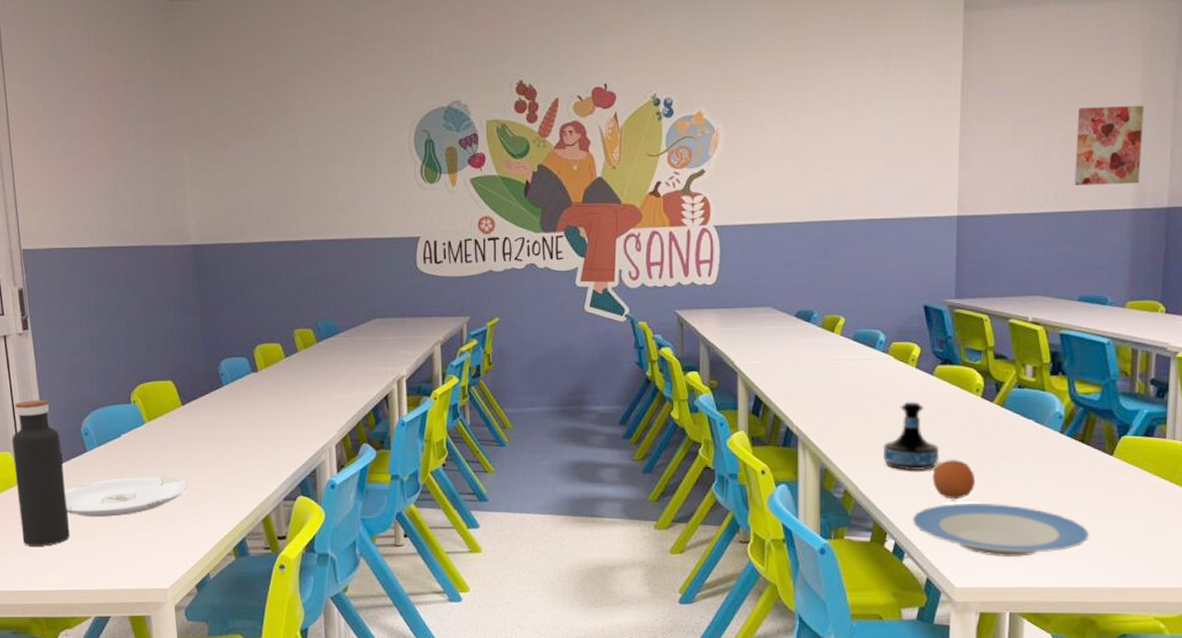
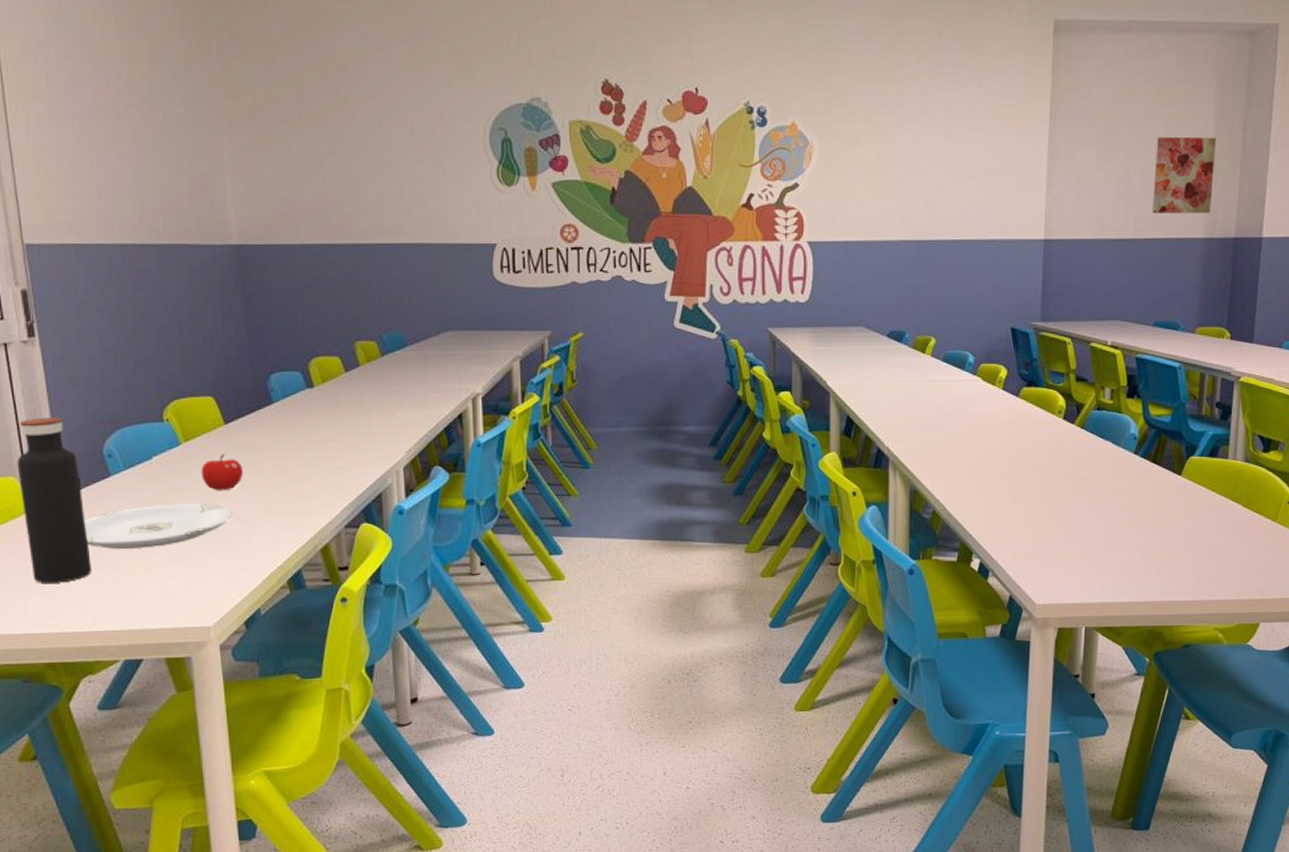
apple: none [161,432,197,466] -> present [201,454,243,491]
tequila bottle: present [882,401,939,470] -> none [969,422,1023,491]
plate: present [911,502,1090,558] -> none [996,521,1159,575]
orange: present [932,460,976,500] -> none [1016,480,1057,519]

